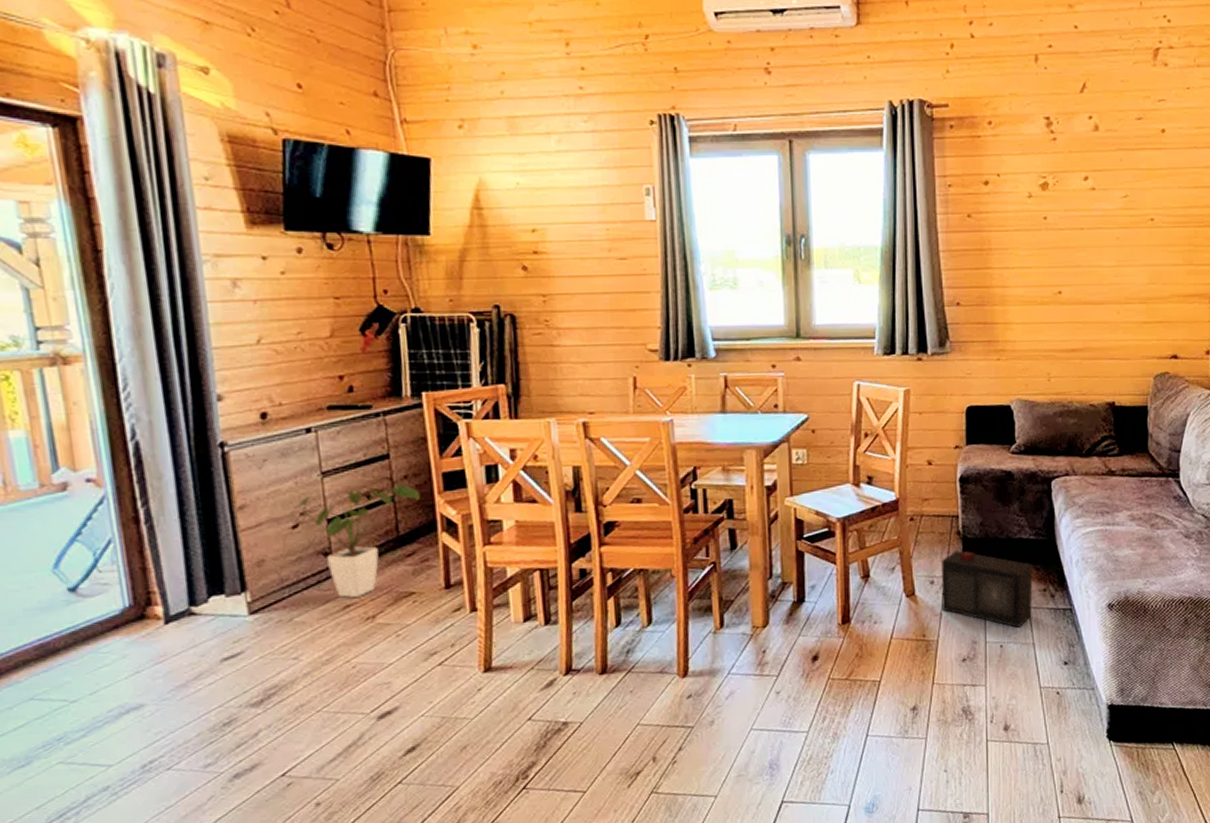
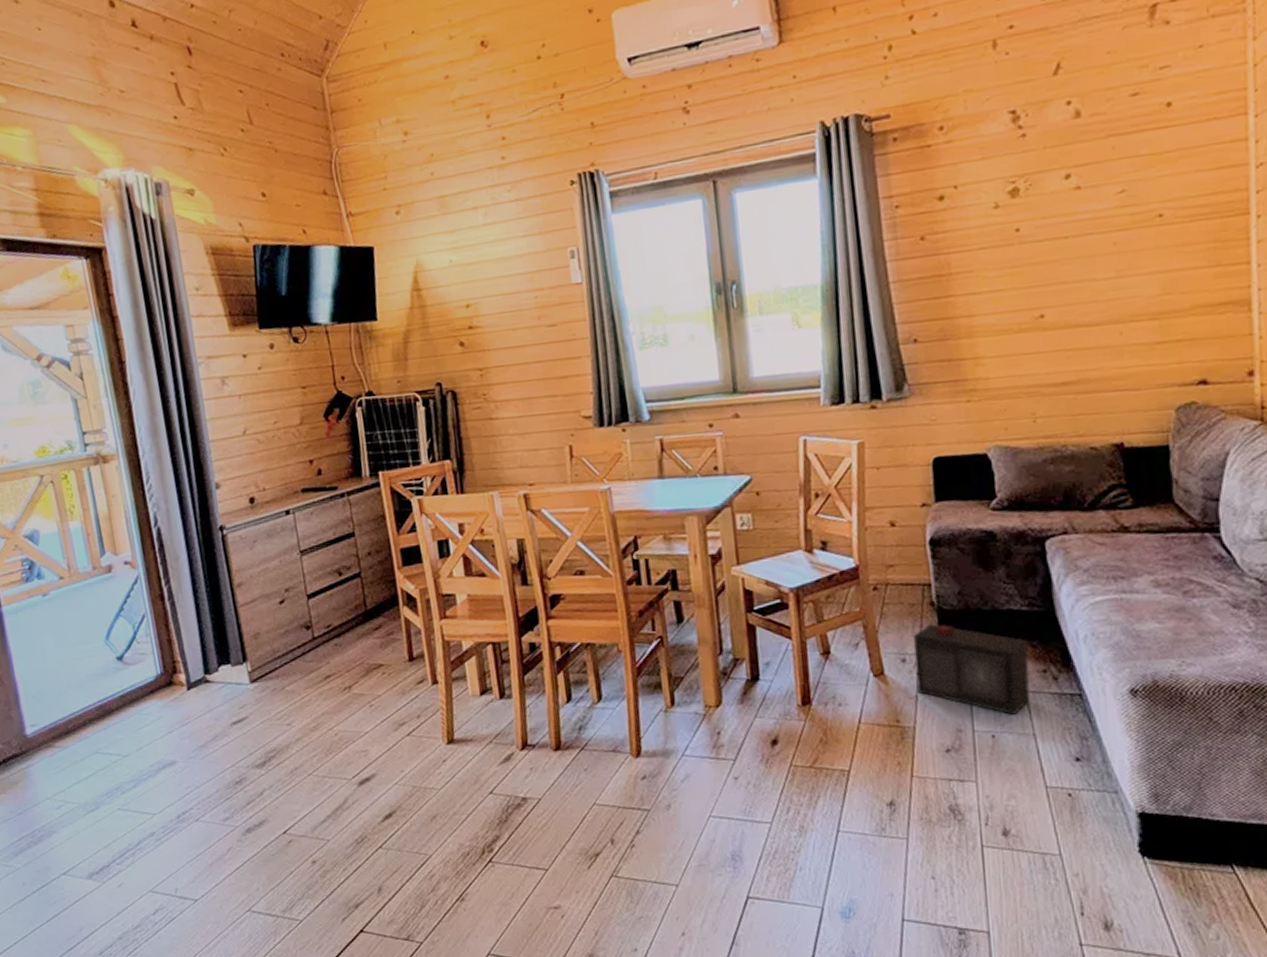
house plant: present [290,483,420,598] -> none [277,559,383,669]

